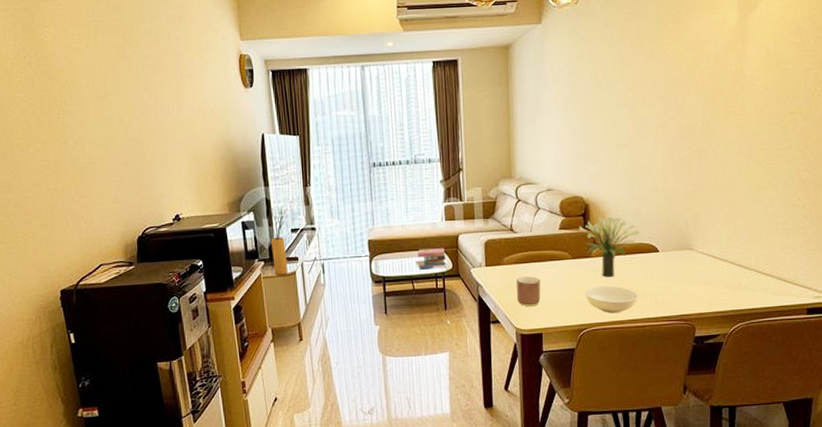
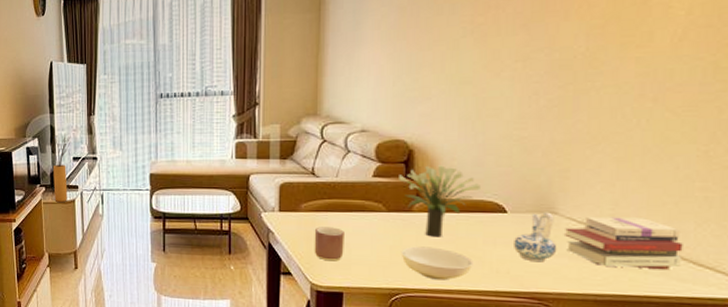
books: present [416,248,447,270] -> none [200,187,234,210]
ceramic pitcher: none [664,249,695,291] -> present [512,212,557,263]
books: none [698,248,774,288] -> present [563,216,683,269]

